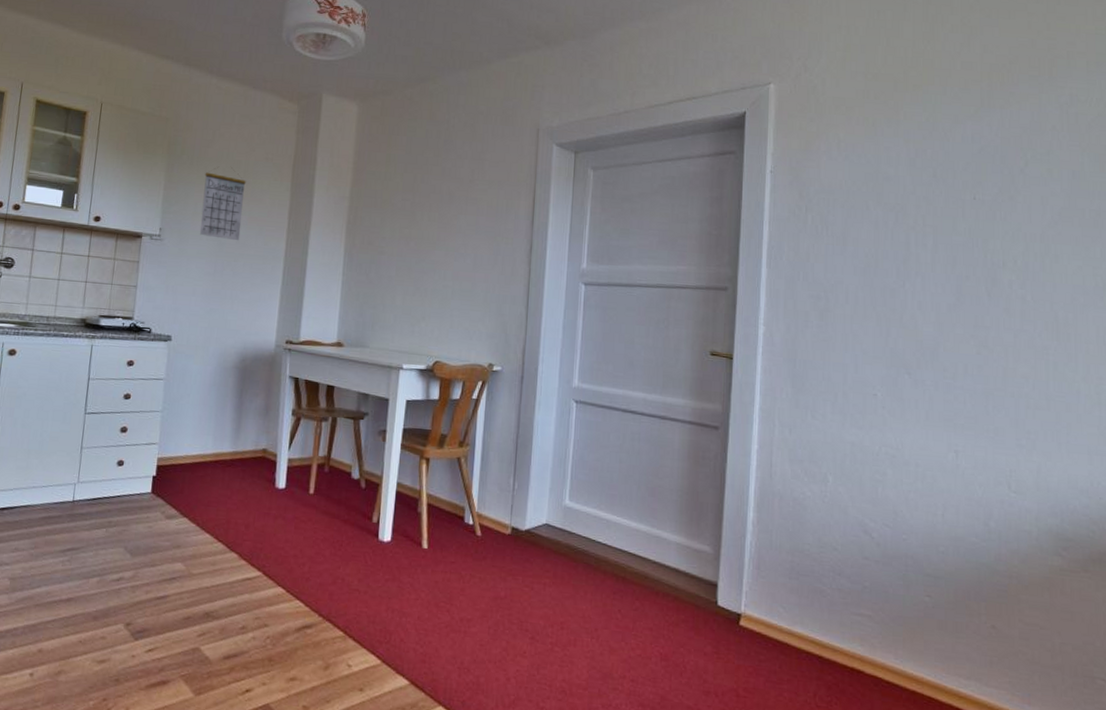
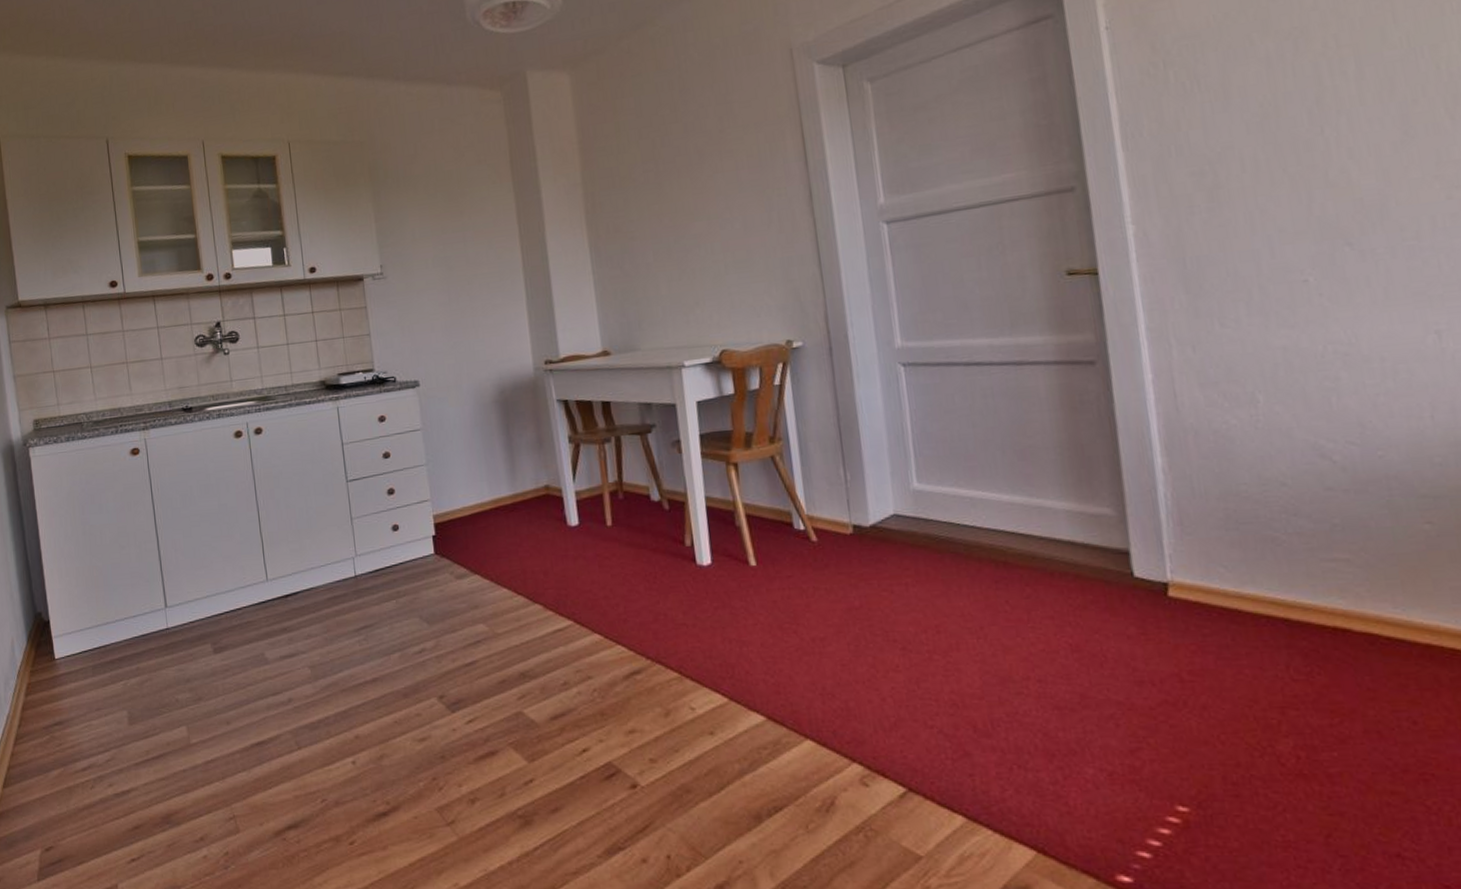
calendar: present [200,167,246,241] -> none [415,180,469,264]

